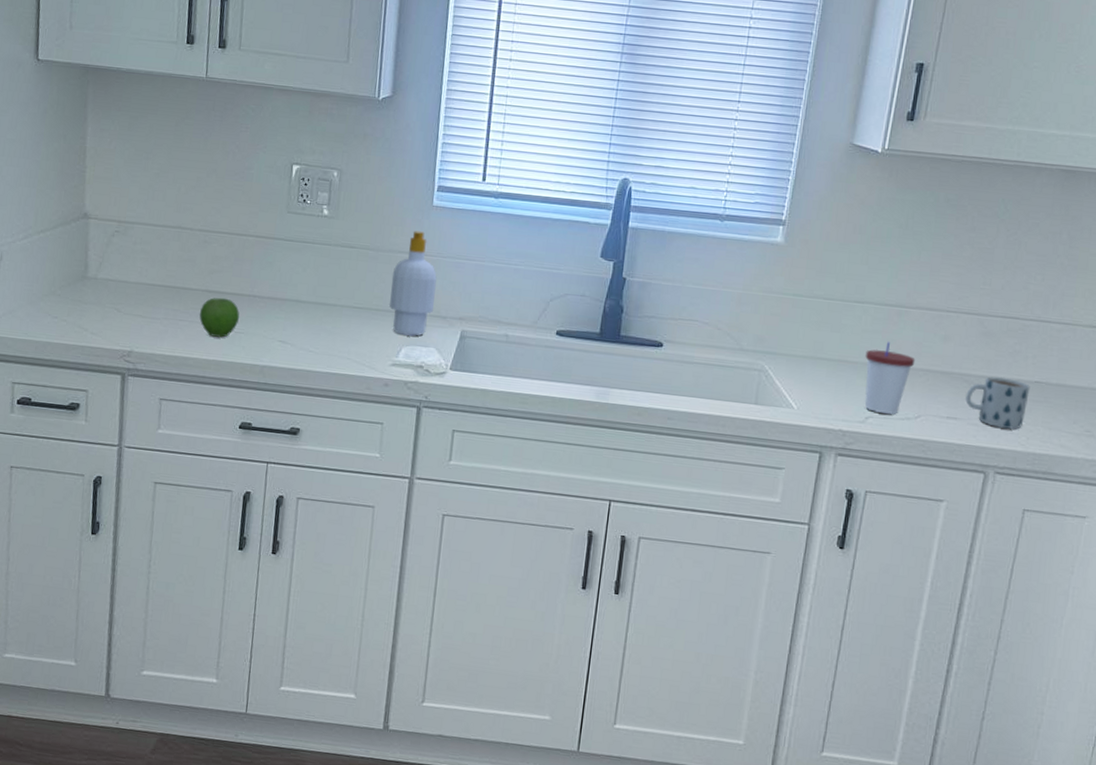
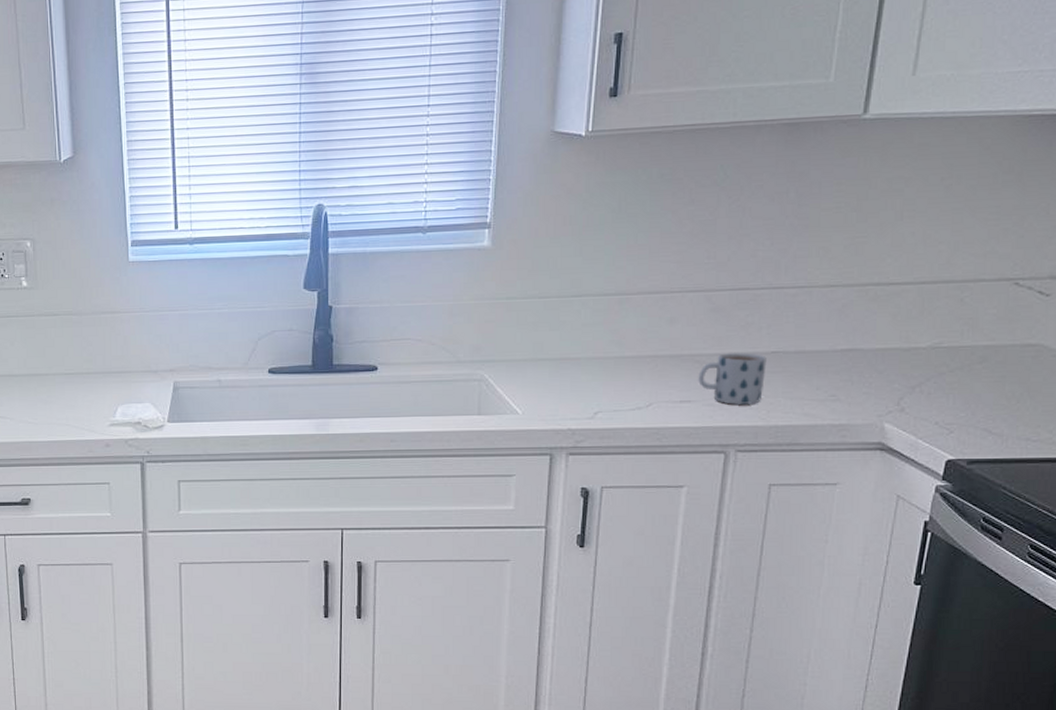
soap bottle: present [388,231,437,336] -> none [98,289,144,394]
cup: present [864,341,916,414] -> none [588,332,642,406]

